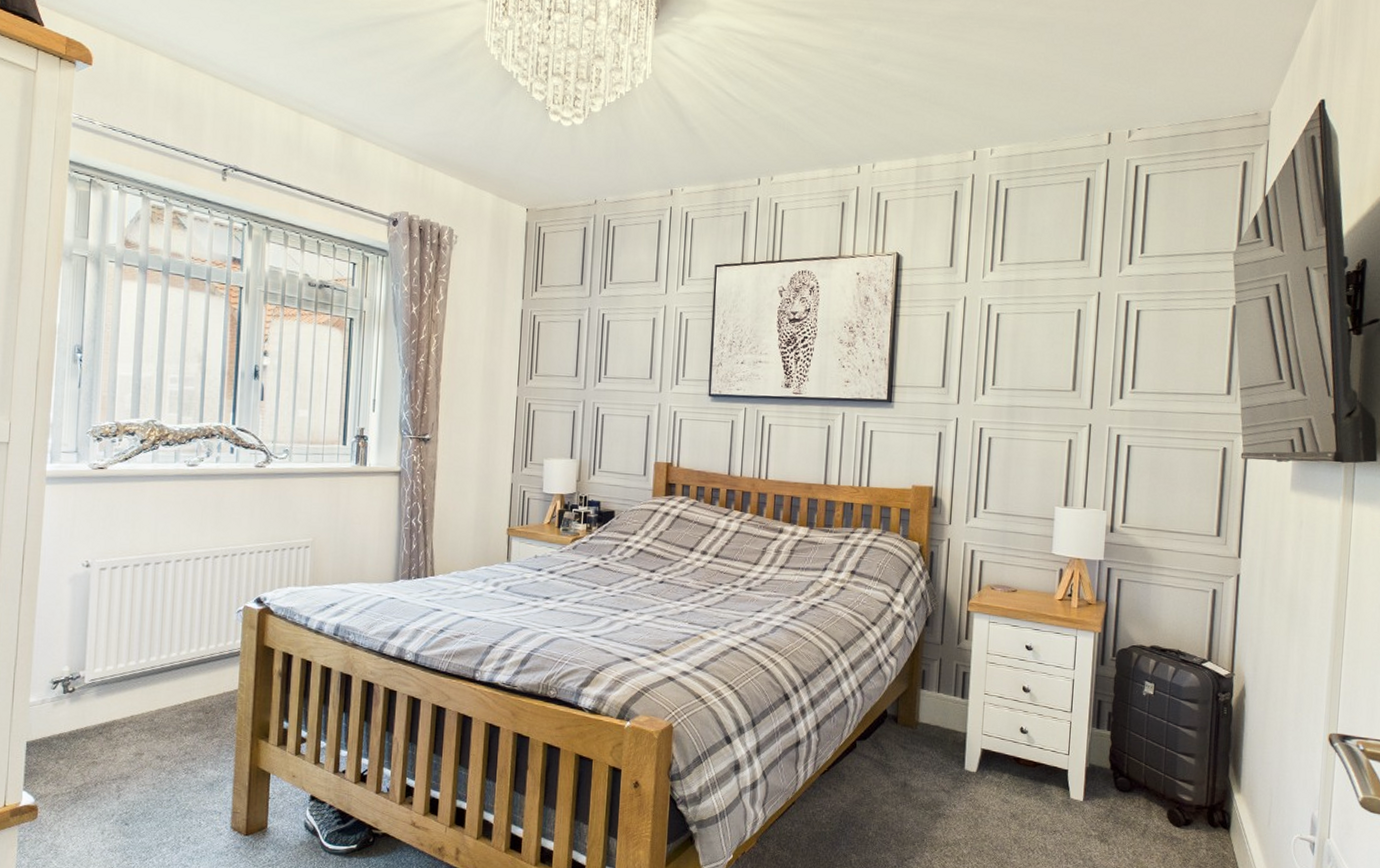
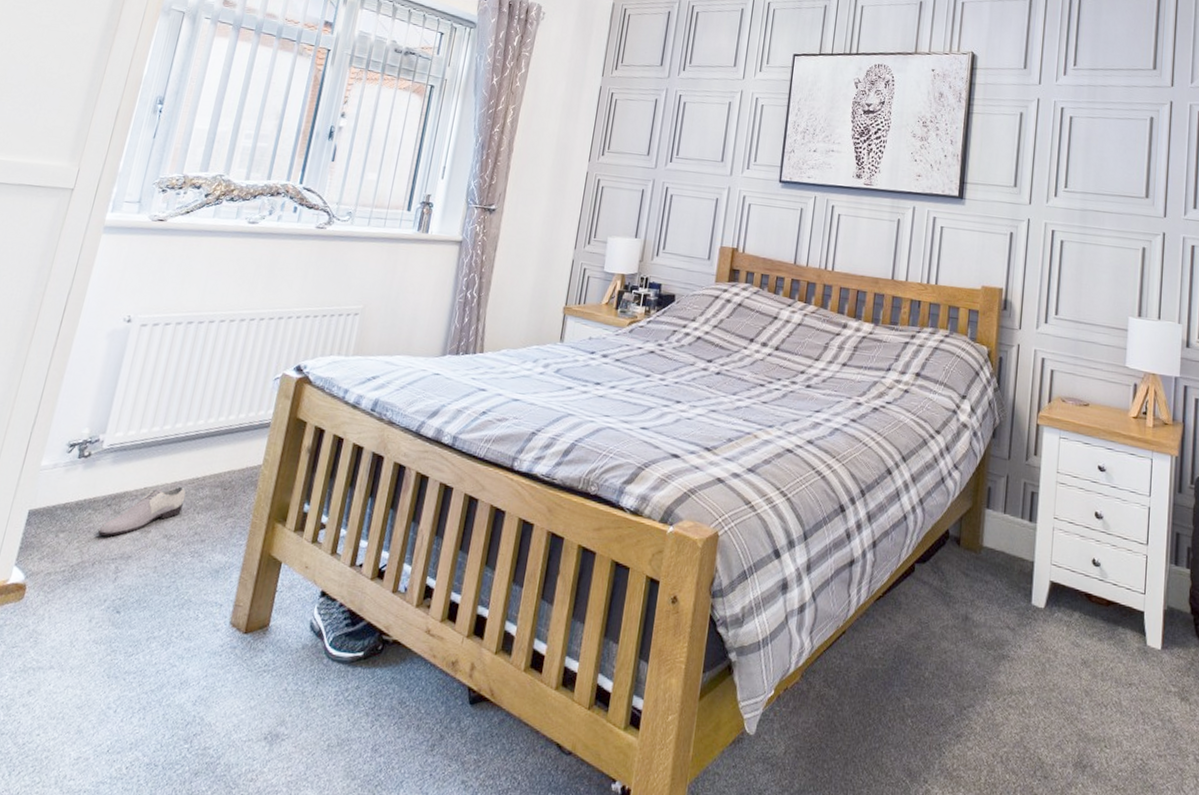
shoe: none [95,713,171,760] -> present [98,486,186,536]

